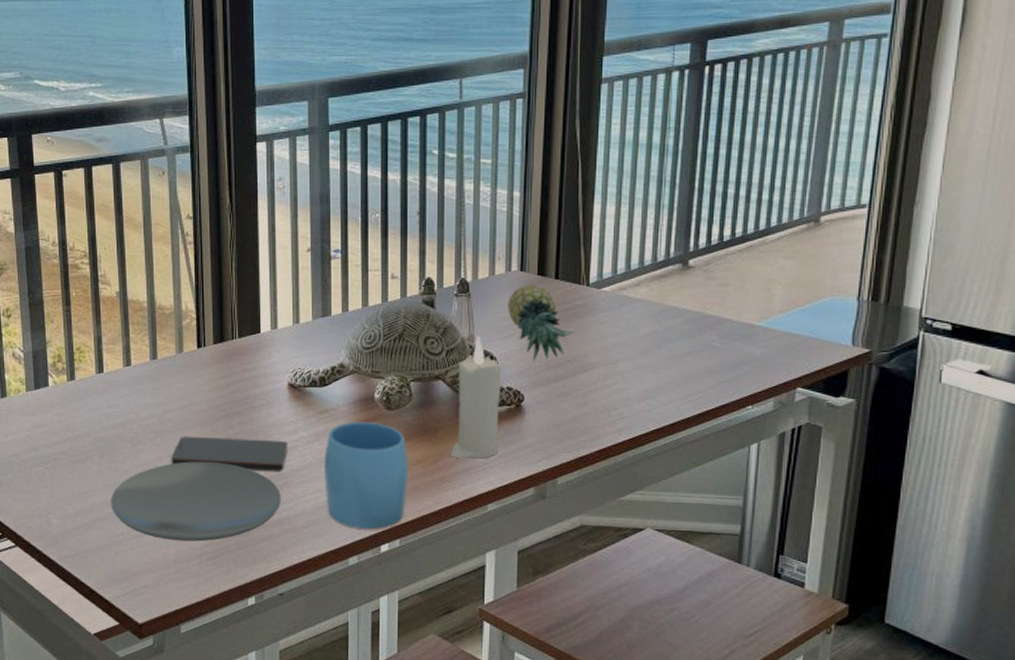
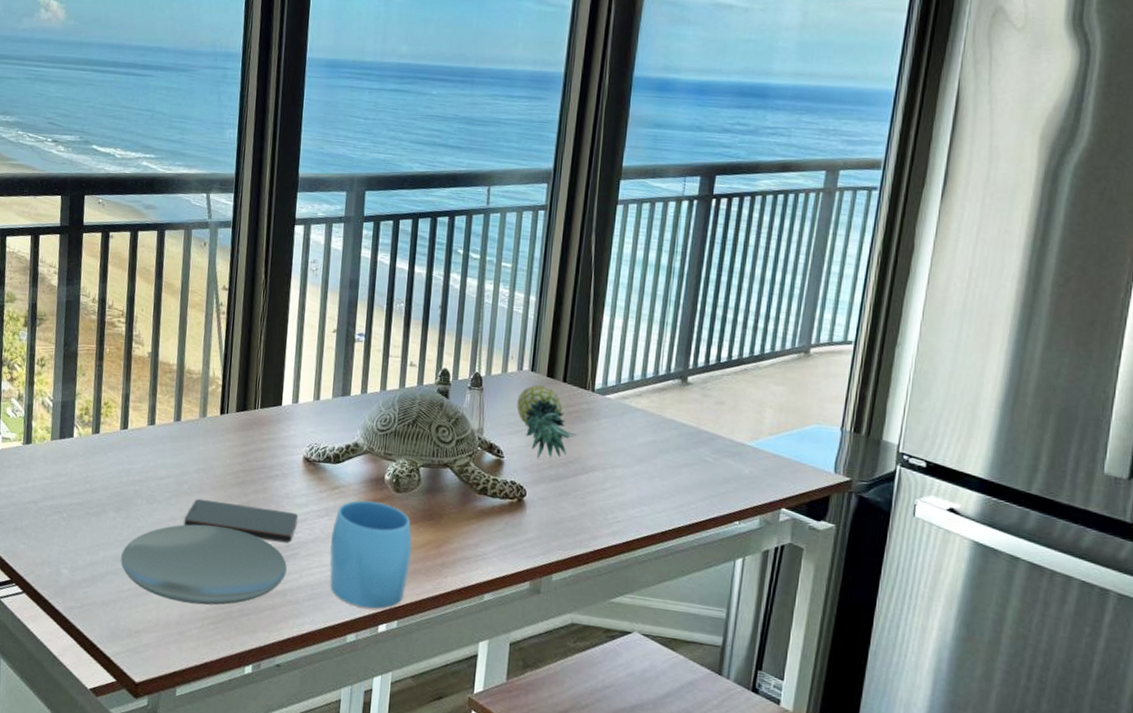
candle: present [450,336,501,459] -> none [452,429,506,548]

